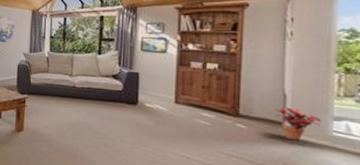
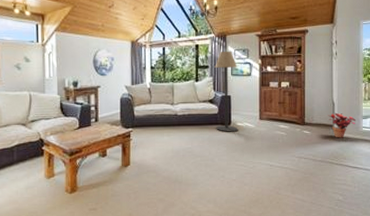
floor lamp: none [119,24,150,113] -> present [214,50,238,132]

